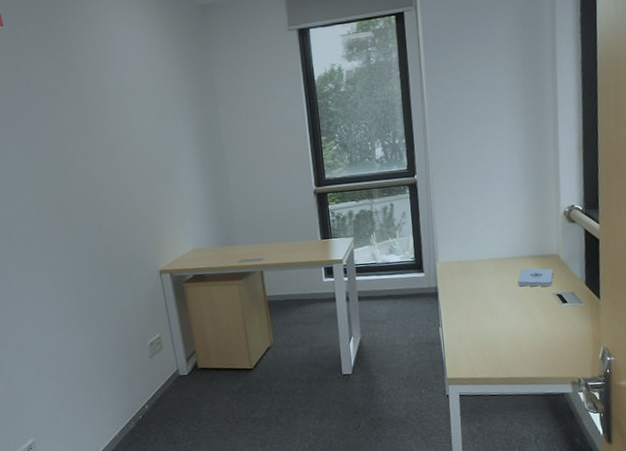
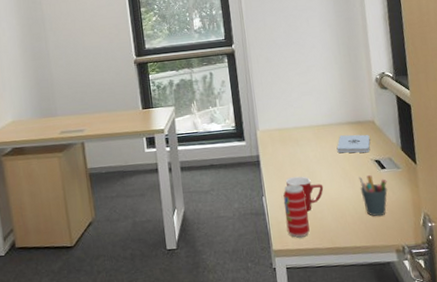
beverage can: none [460,316,485,367] -> present [283,184,310,238]
mug: none [463,308,502,343] -> present [285,176,324,212]
pen holder: none [538,309,568,350] -> present [358,175,388,217]

